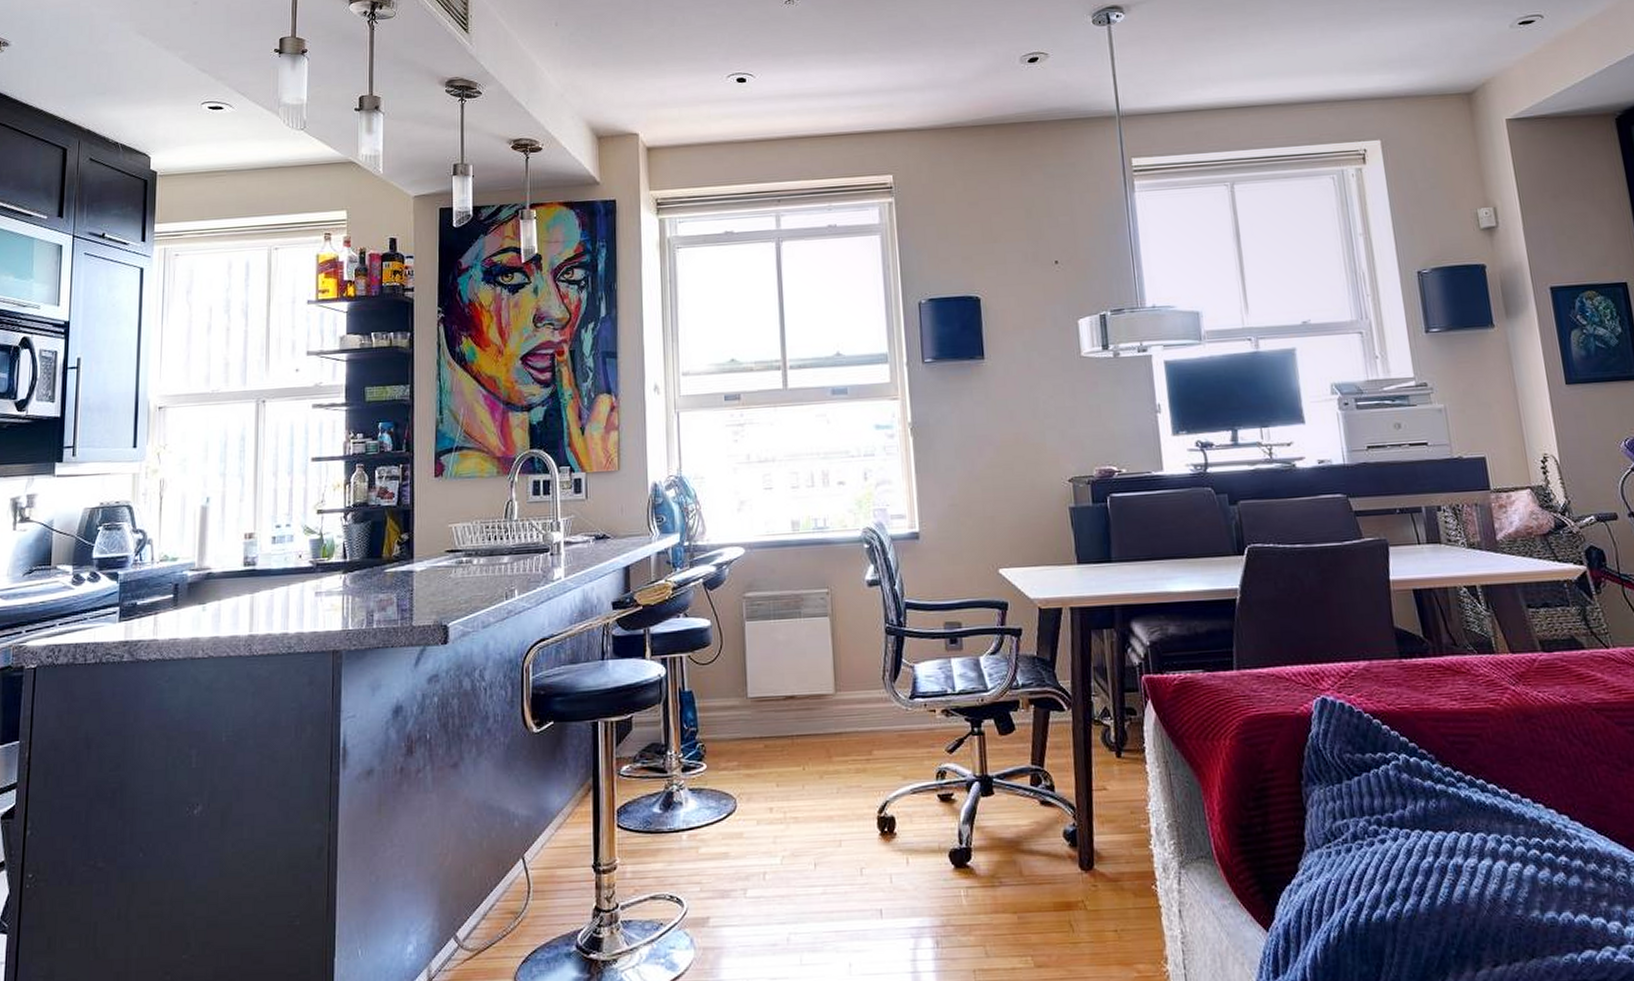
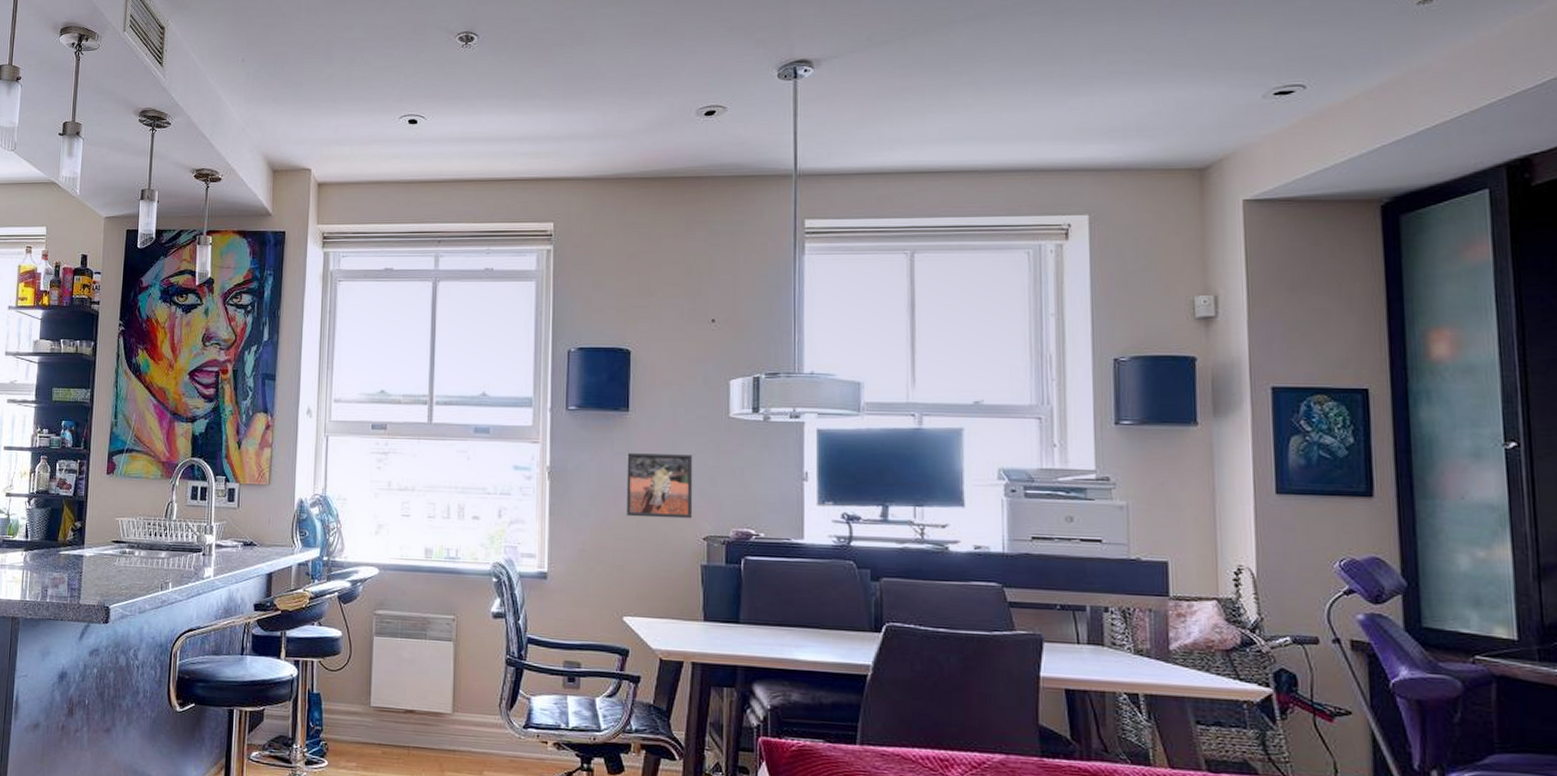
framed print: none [986,397,1057,466] -> present [625,452,693,519]

